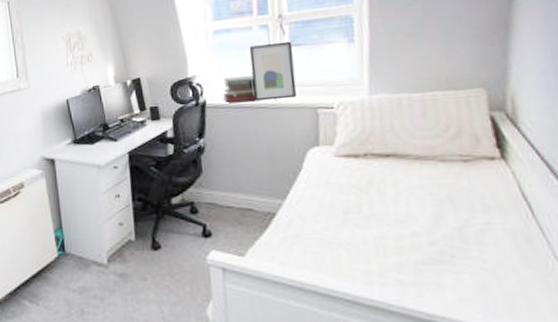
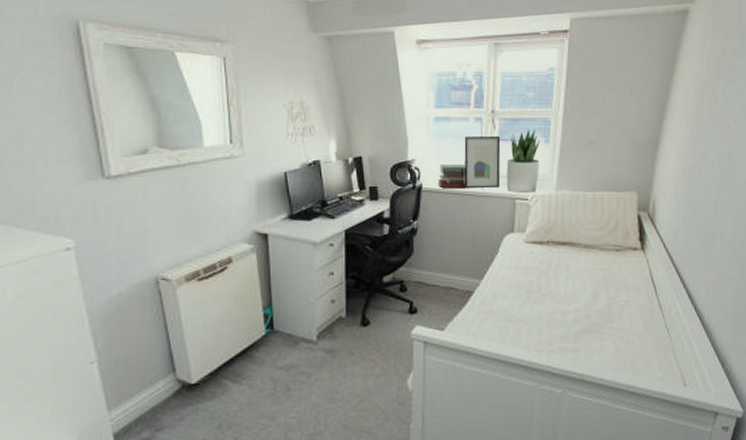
planter: none [302,29,345,101] -> present [506,129,540,193]

